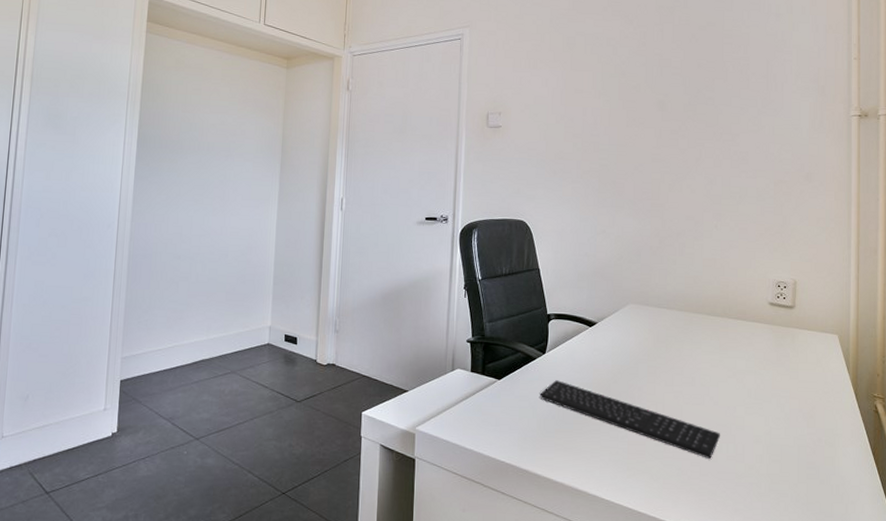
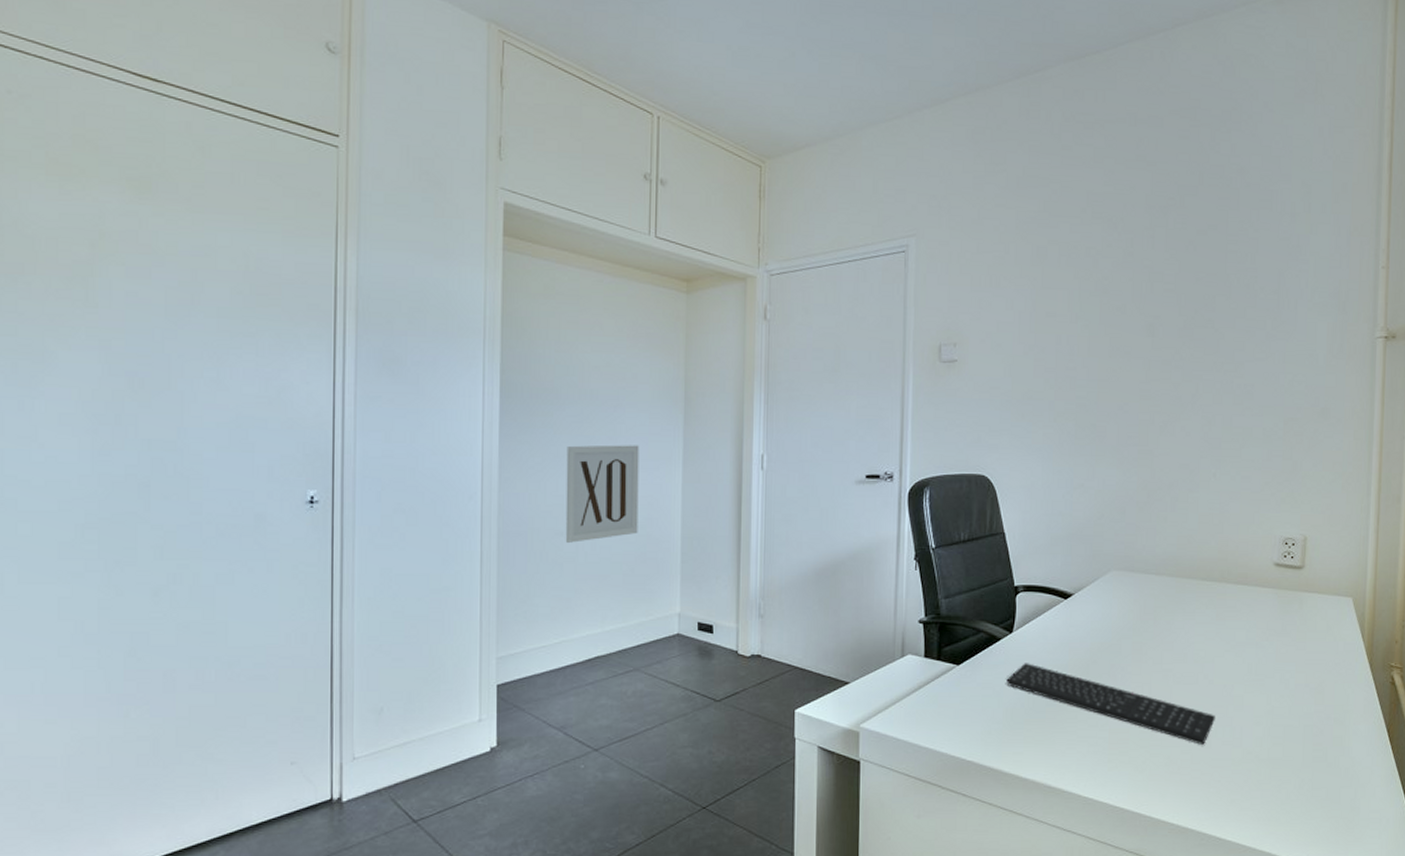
wall art: none [181,186,244,265] -> present [565,445,639,543]

